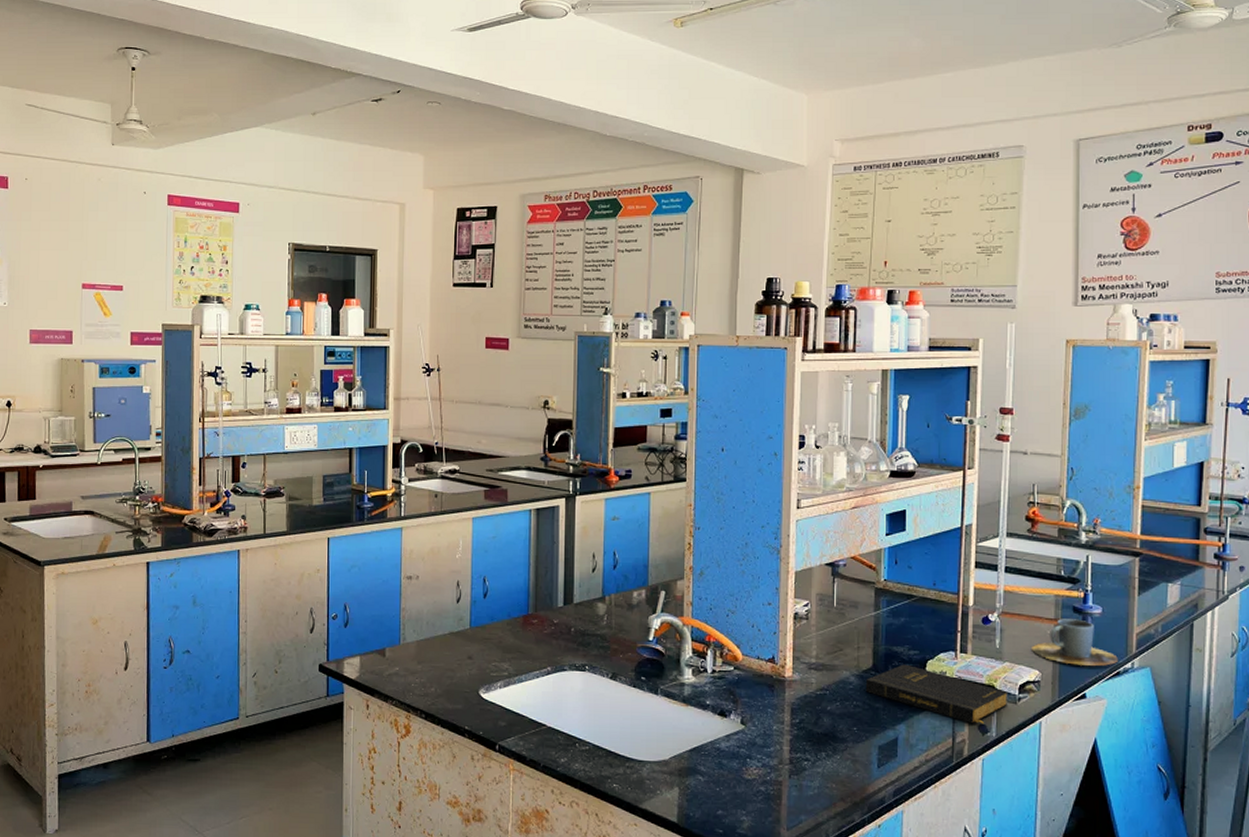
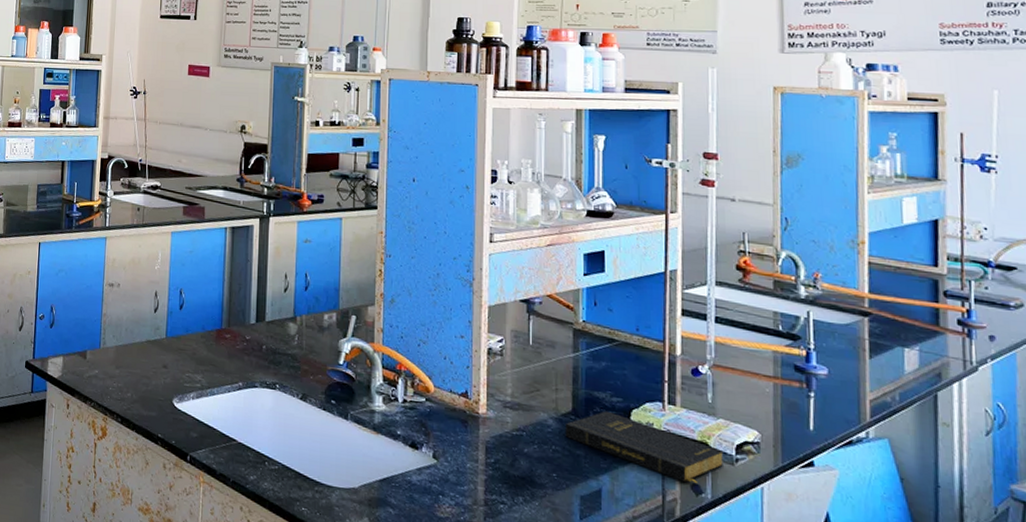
cup: present [1032,619,1118,666] -> none [749,377,850,433]

